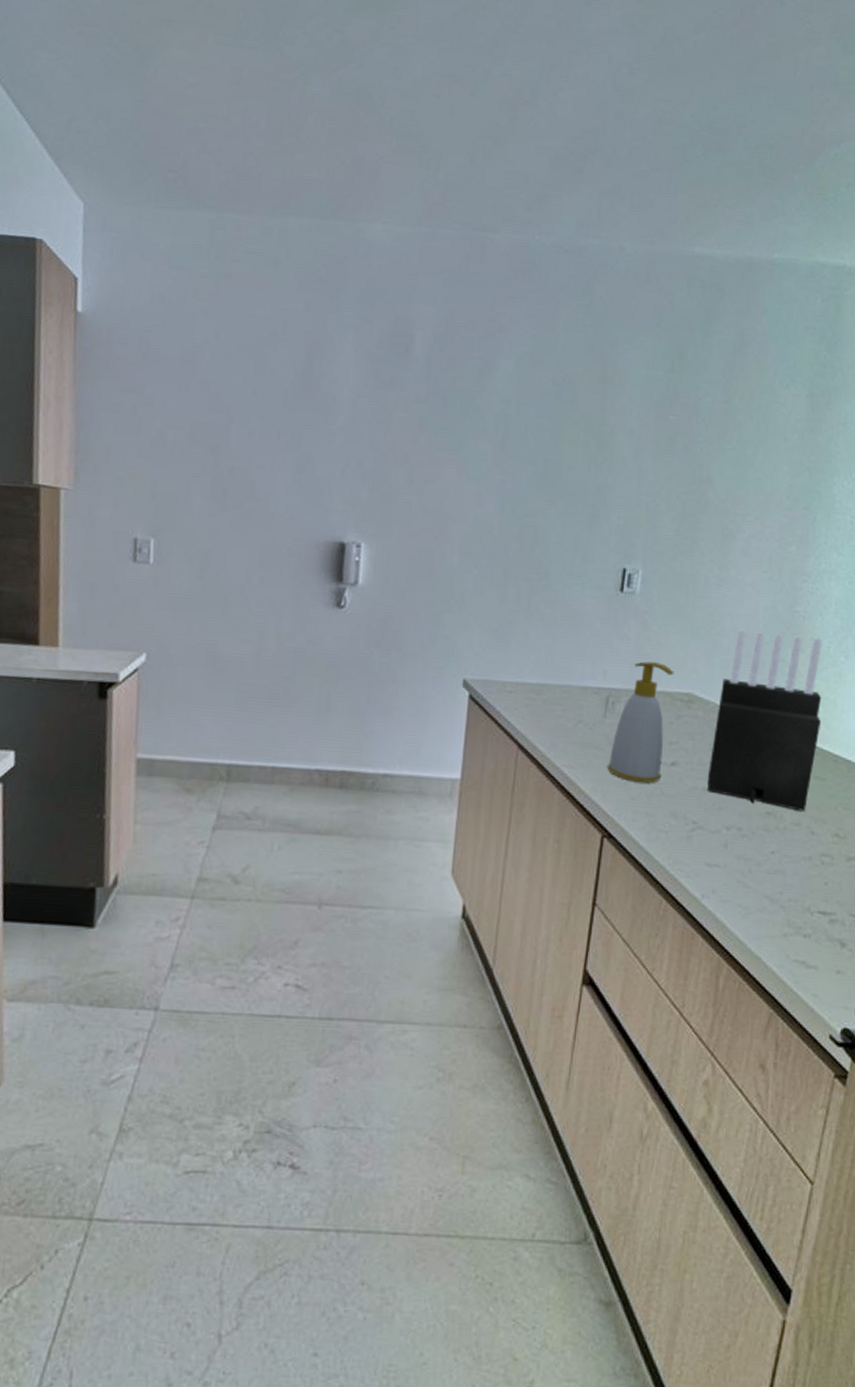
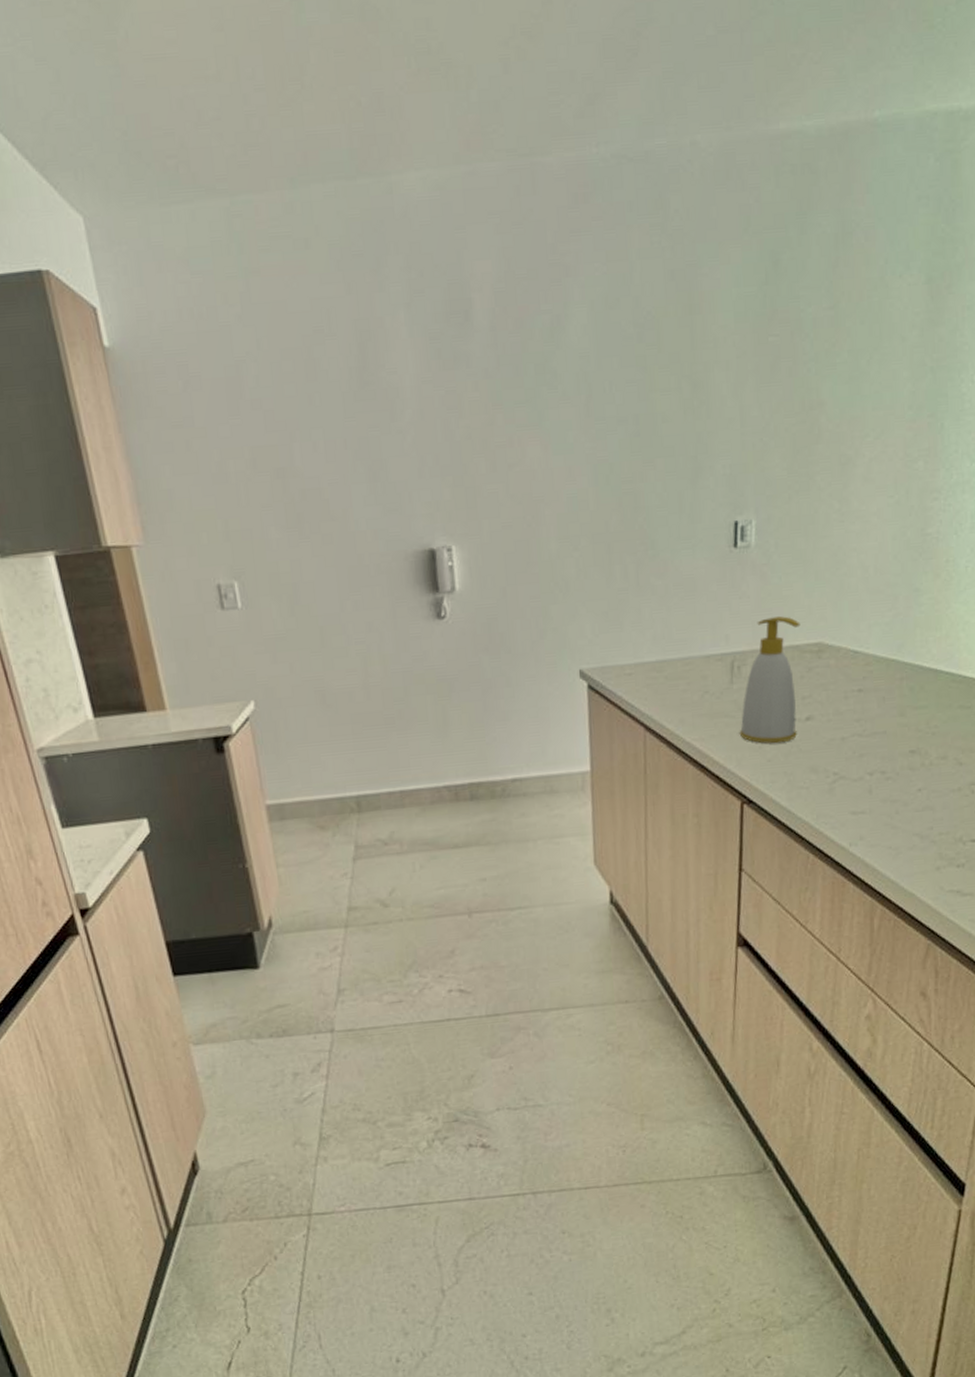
knife block: present [707,630,823,811] -> none [845,559,963,745]

